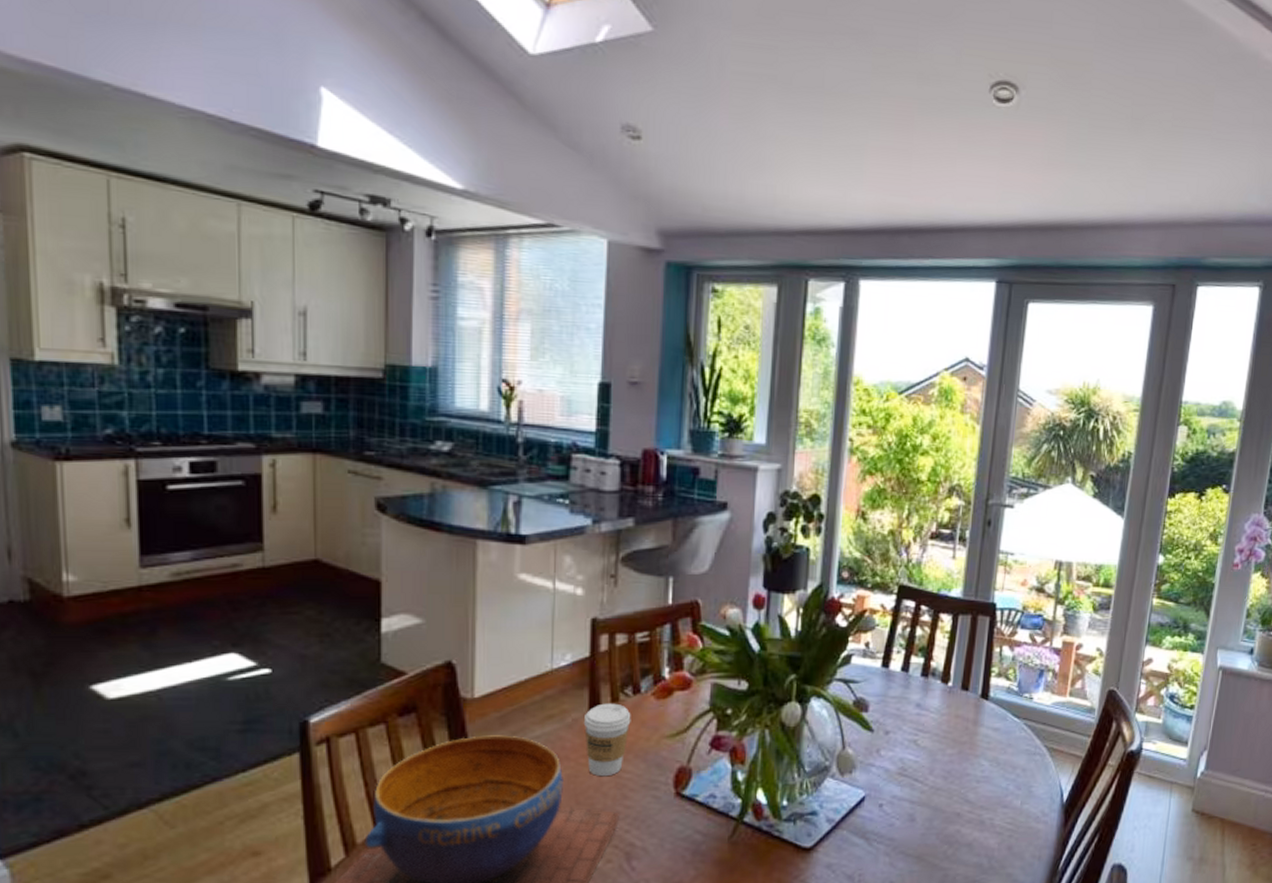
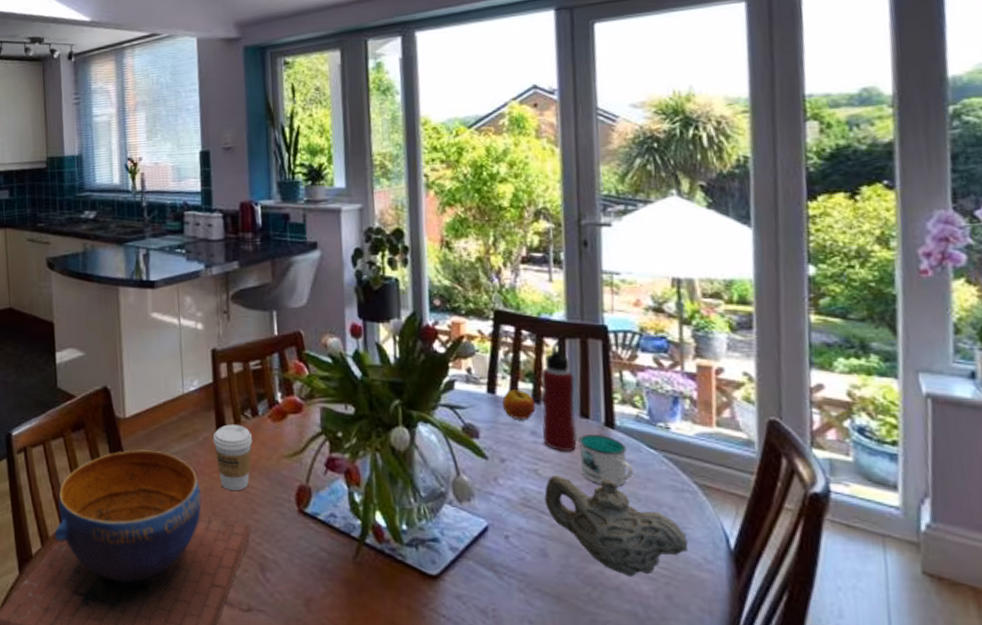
apple: none [893,661,925,692] -> present [501,387,536,419]
teapot: none [919,745,1032,833] -> present [544,475,689,577]
water bottle: none [926,618,962,723] -> present [539,342,578,452]
mug: none [954,705,999,753] -> present [578,433,634,487]

